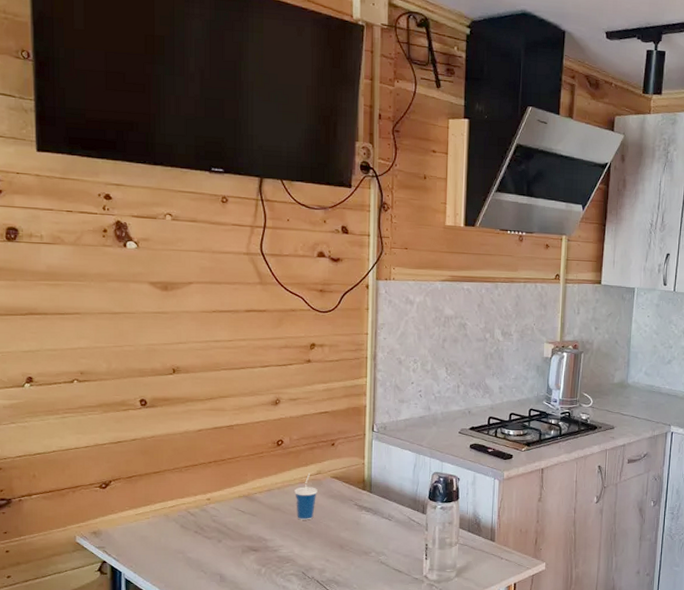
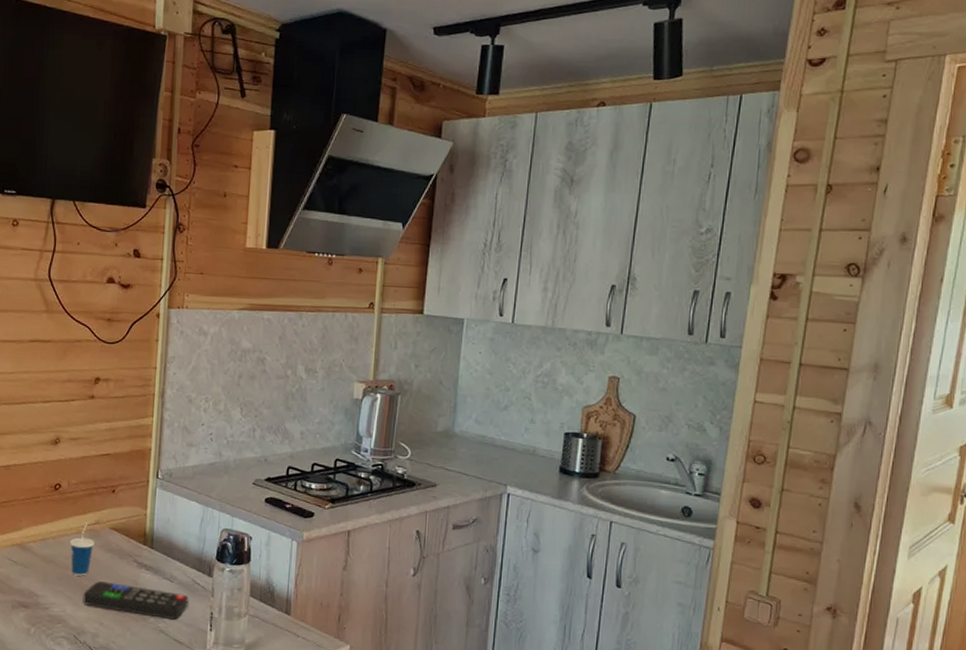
remote control: none [309,524,406,553] -> present [82,581,189,620]

